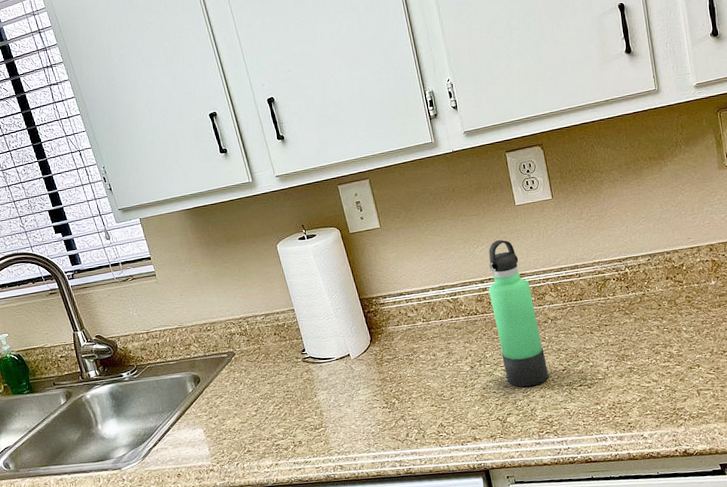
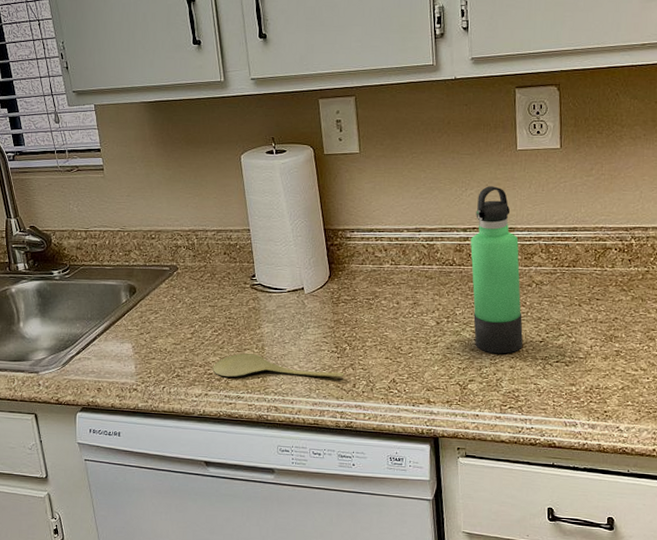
spoon: none [279,420,397,446] -> present [213,353,344,378]

